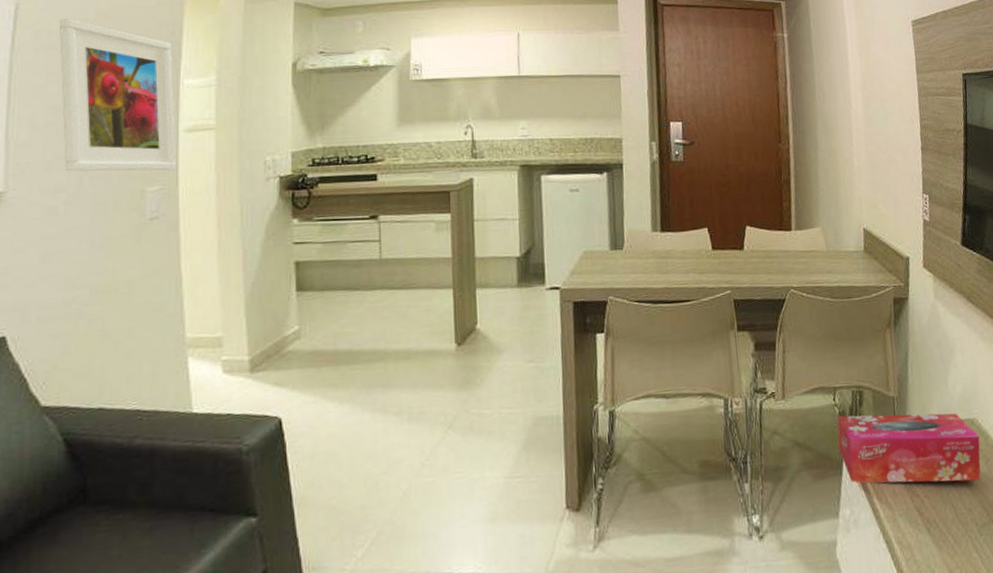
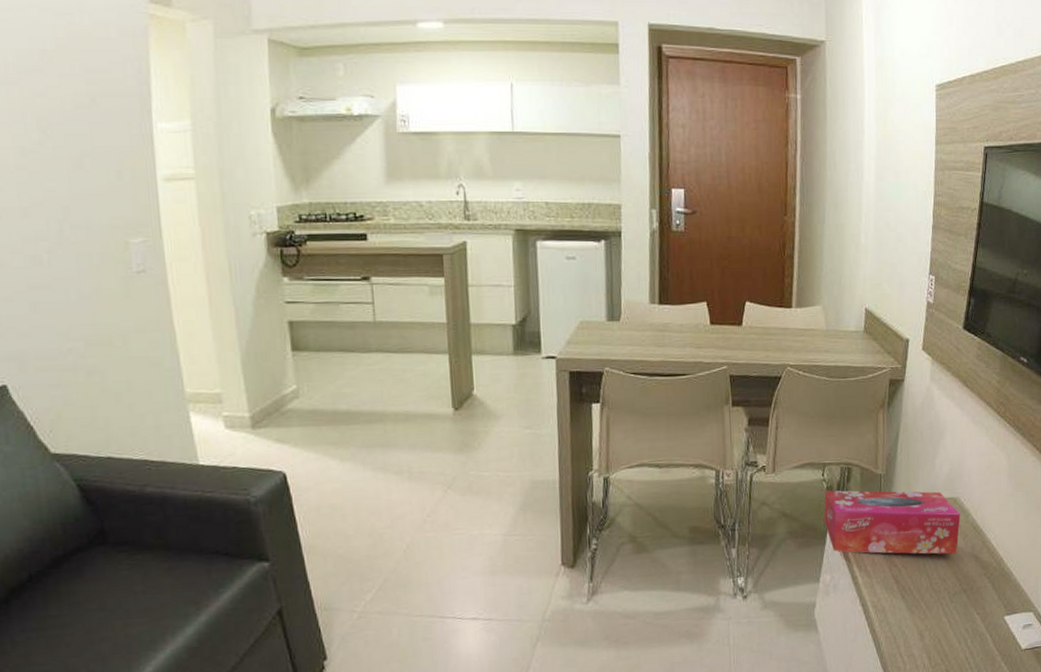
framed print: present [59,18,176,172] -> none [14,49,159,222]

